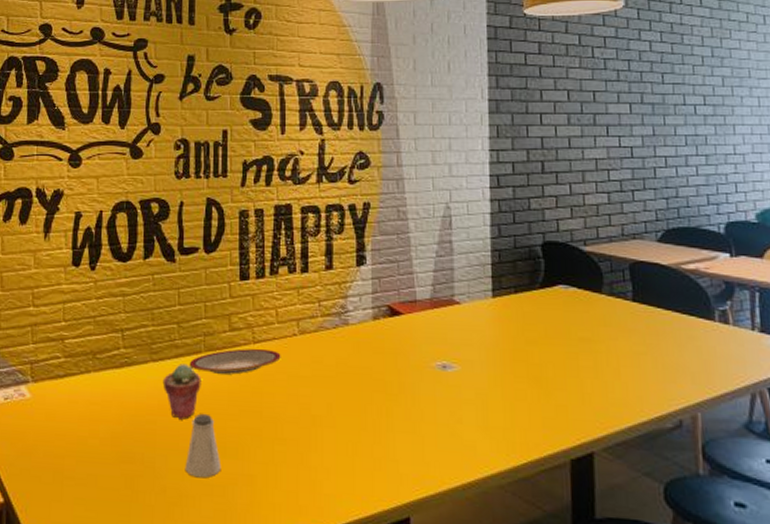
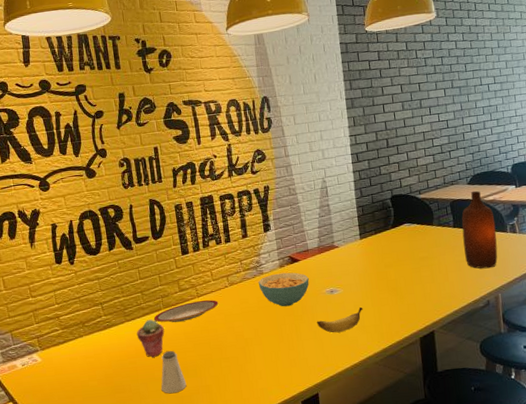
cereal bowl: none [340,327,413,379] -> present [258,272,309,307]
banana: none [417,398,488,431] -> present [316,307,363,333]
bottle: none [645,252,699,371] -> present [461,190,498,269]

